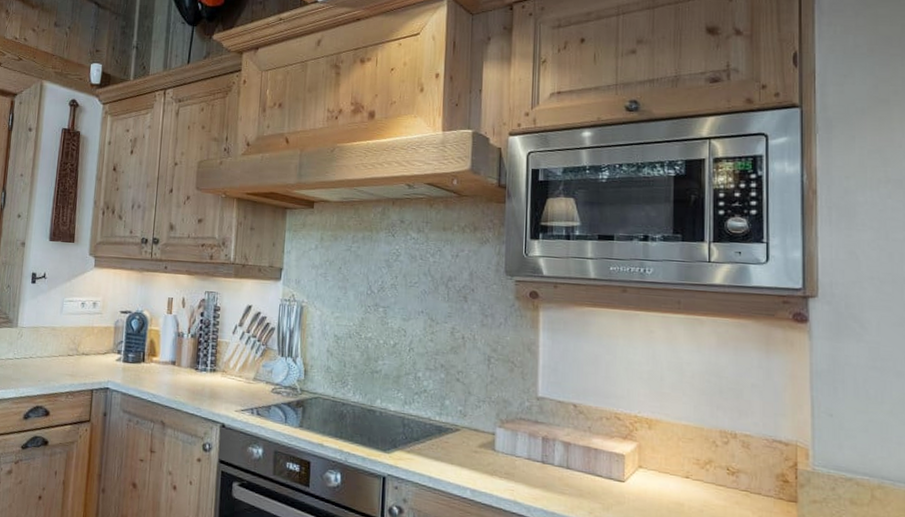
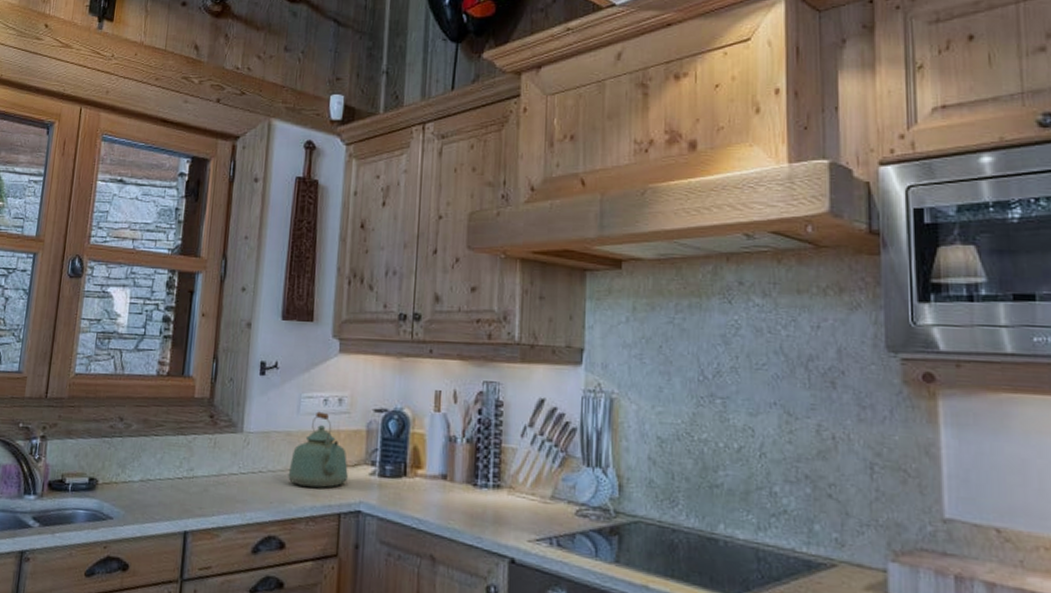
kettle: none [52,312,100,371] -> present [288,411,348,488]

